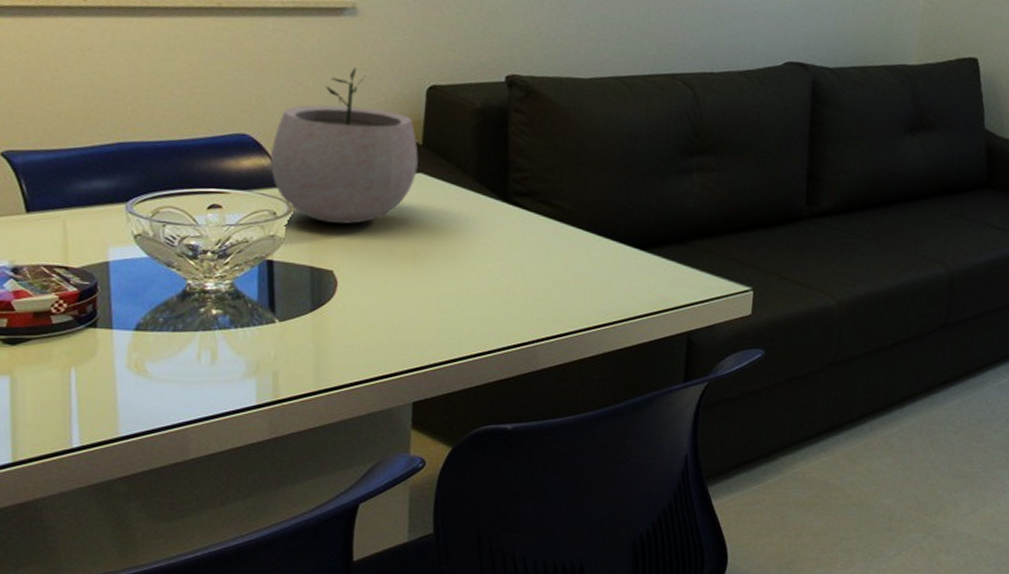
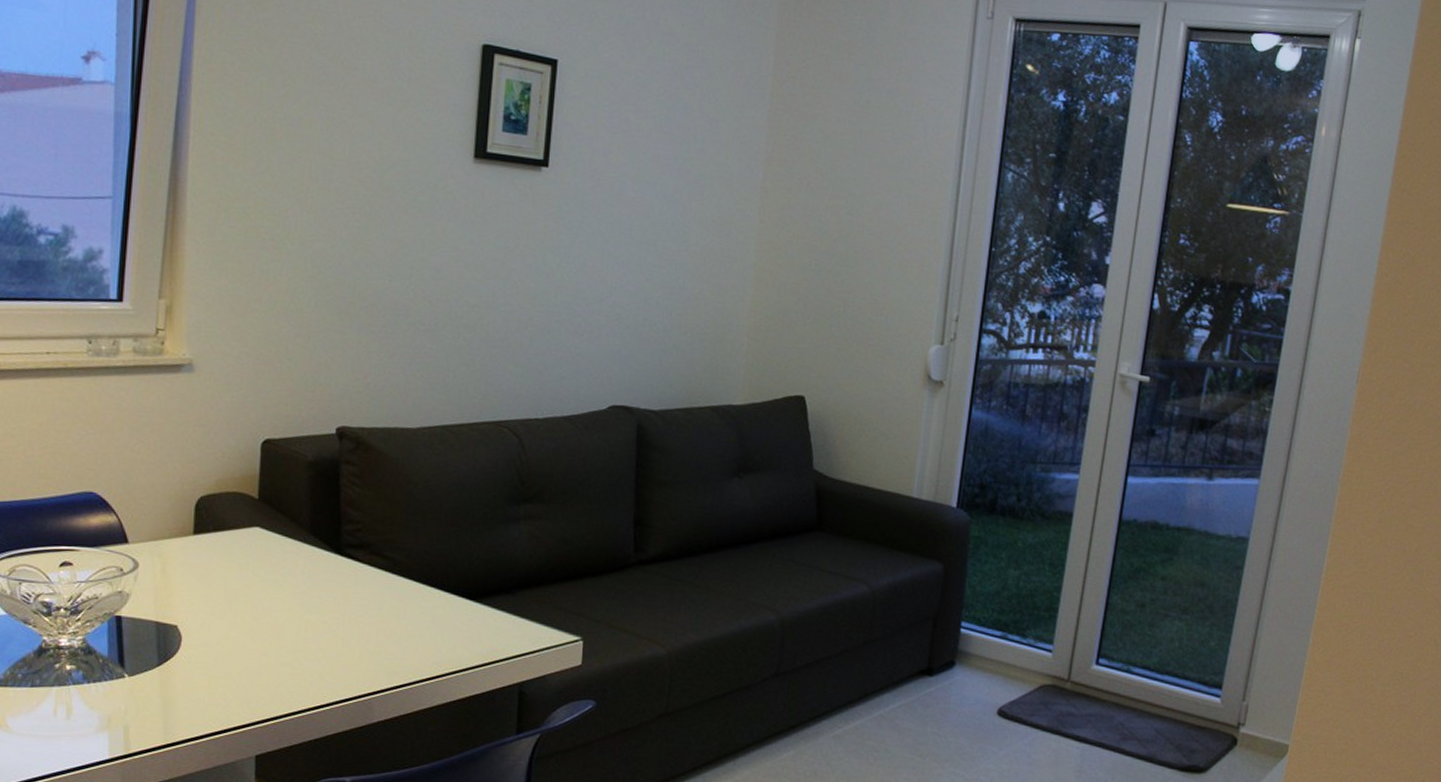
plant pot: present [270,68,419,224] -> none [117,424,255,579]

